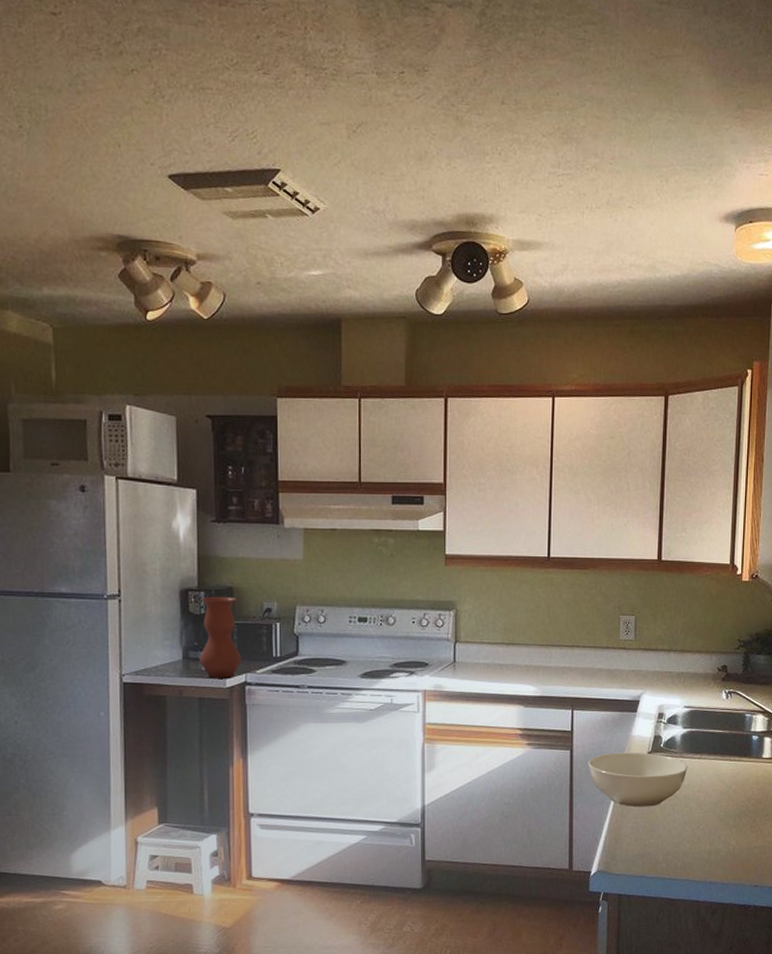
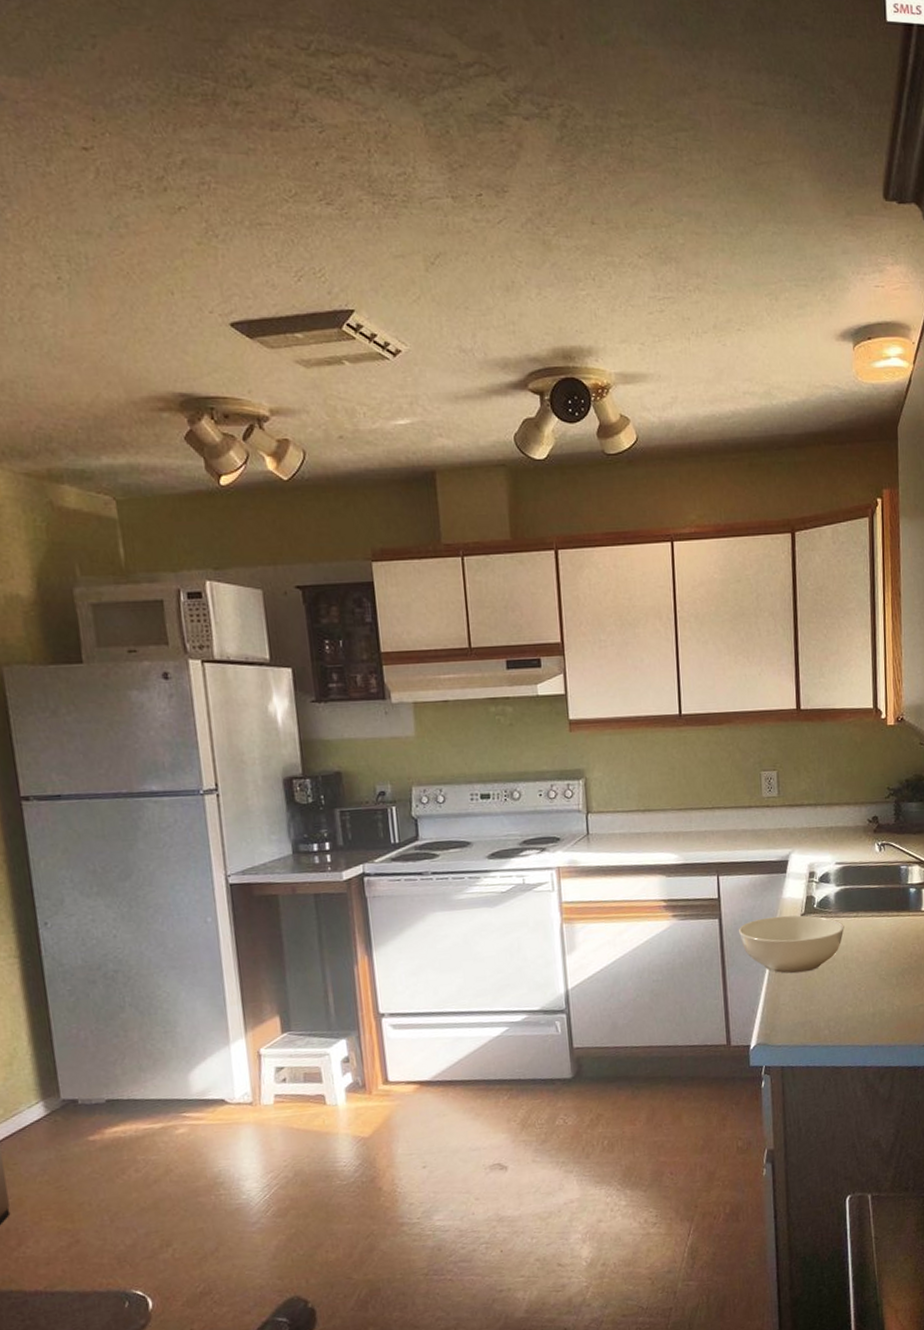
vase: present [199,596,242,678] -> none [306,781,358,872]

